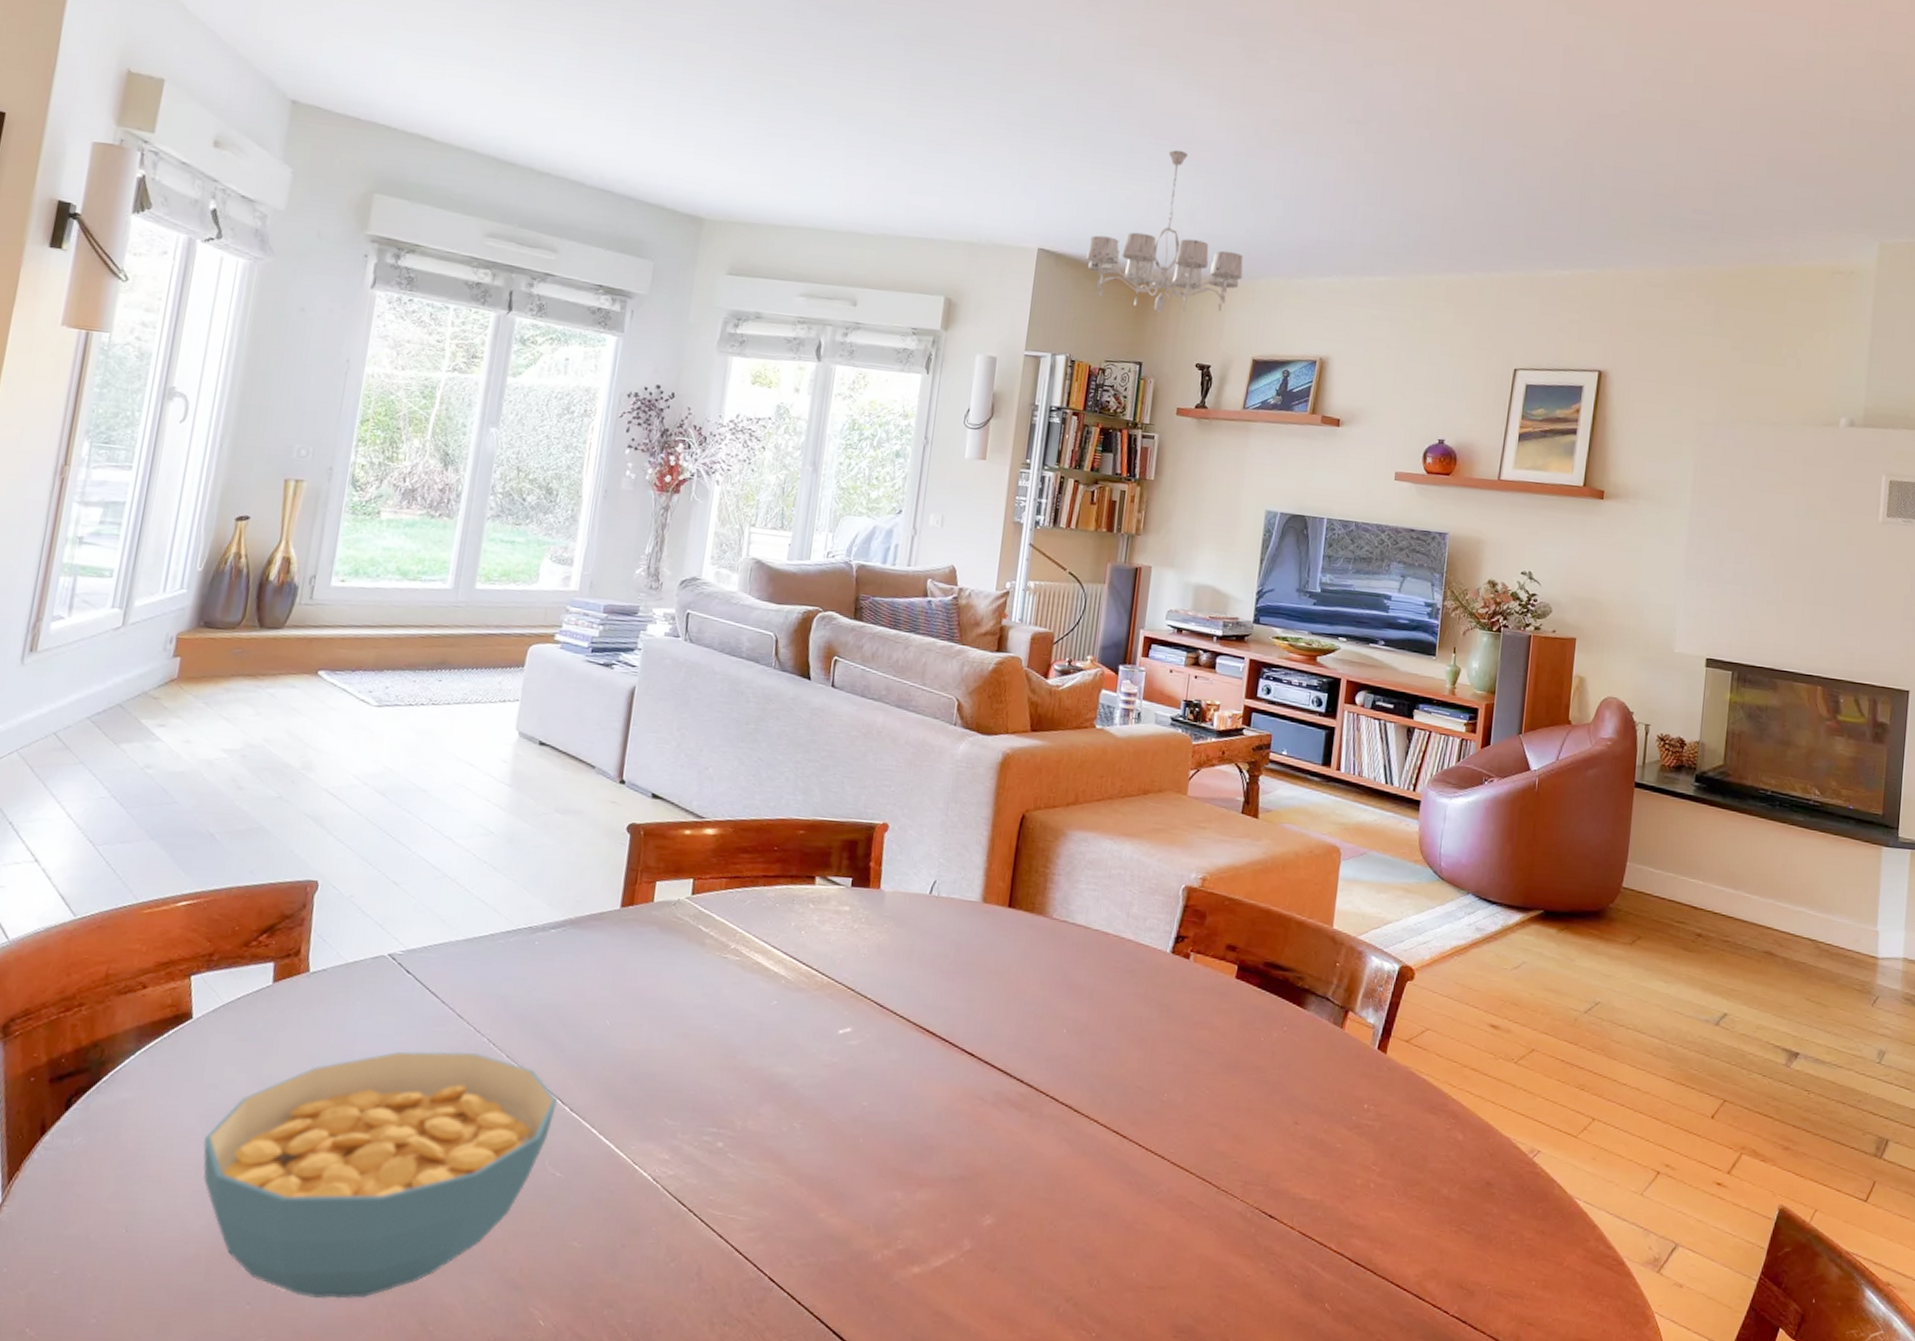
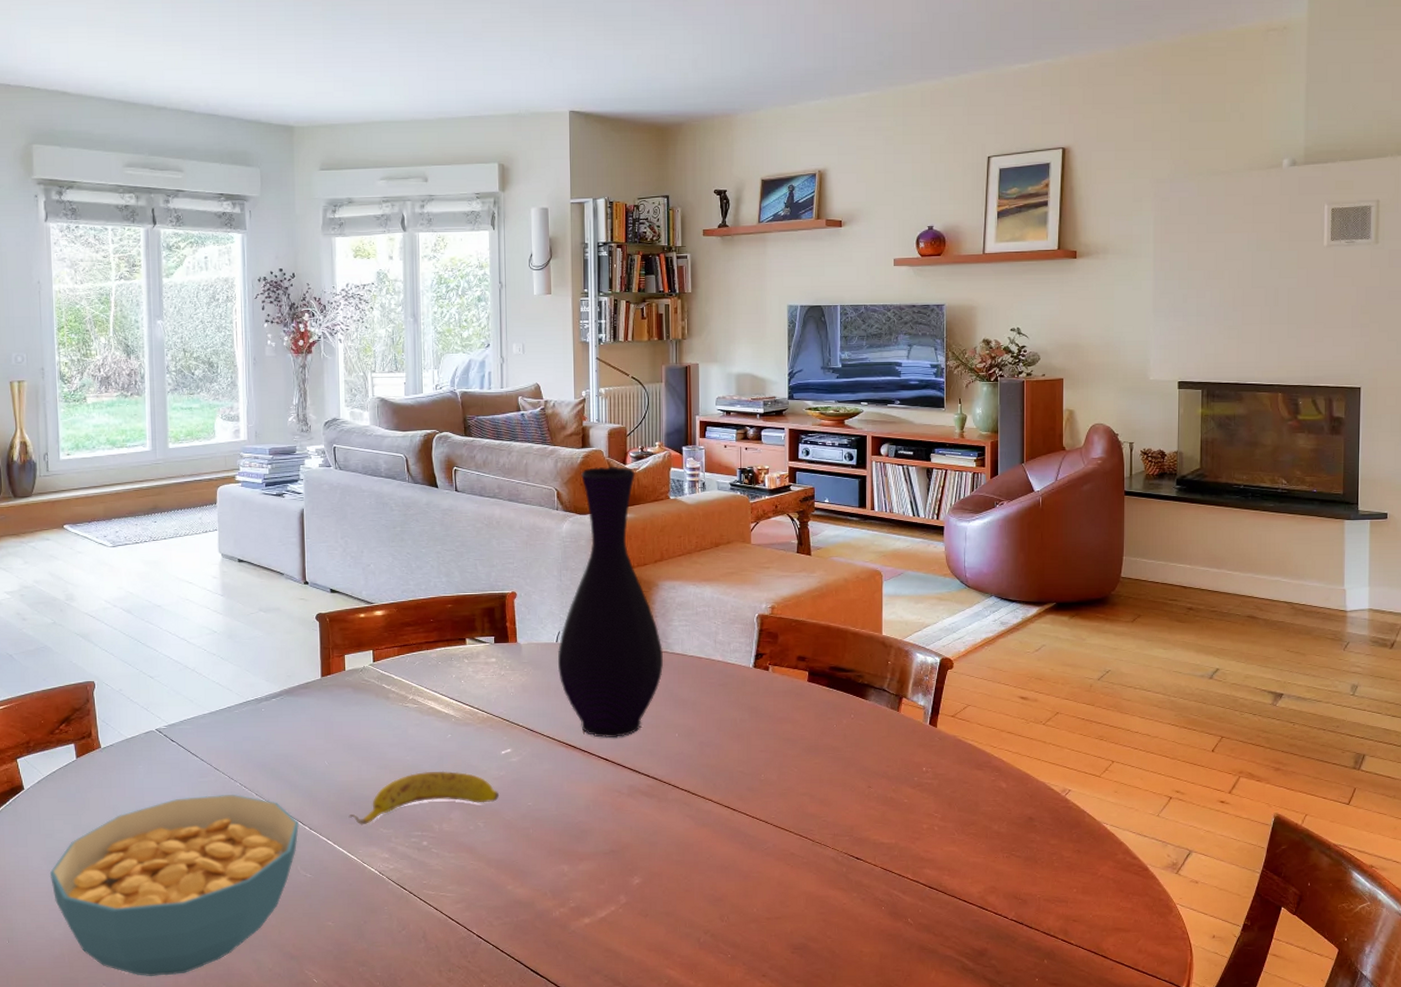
banana: none [625,1046,828,1112] -> present [348,771,500,825]
vase: none [927,677,1062,1028] -> present [557,466,663,738]
chandelier: present [1085,150,1244,313] -> none [610,9,745,152]

